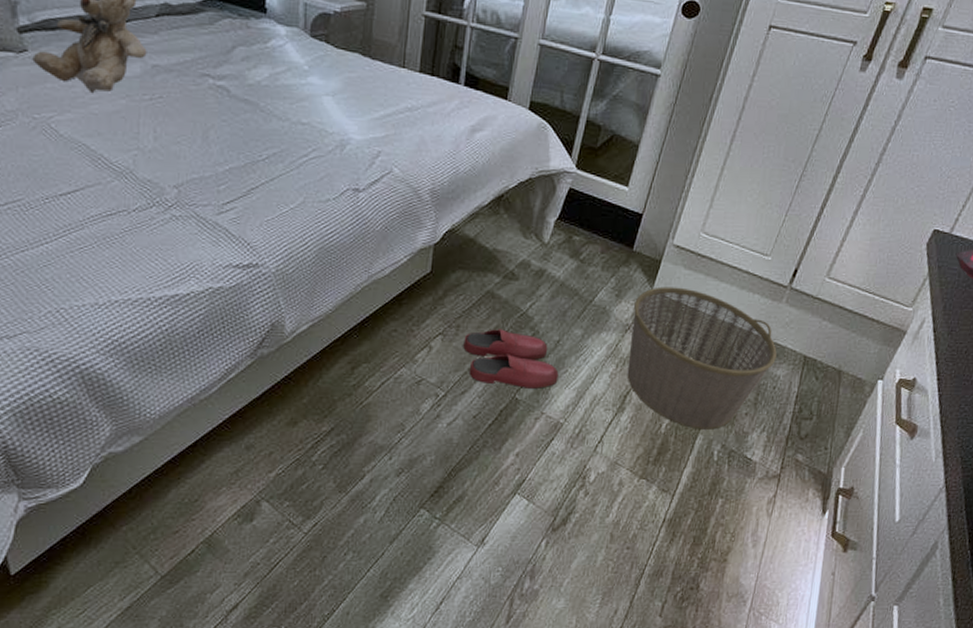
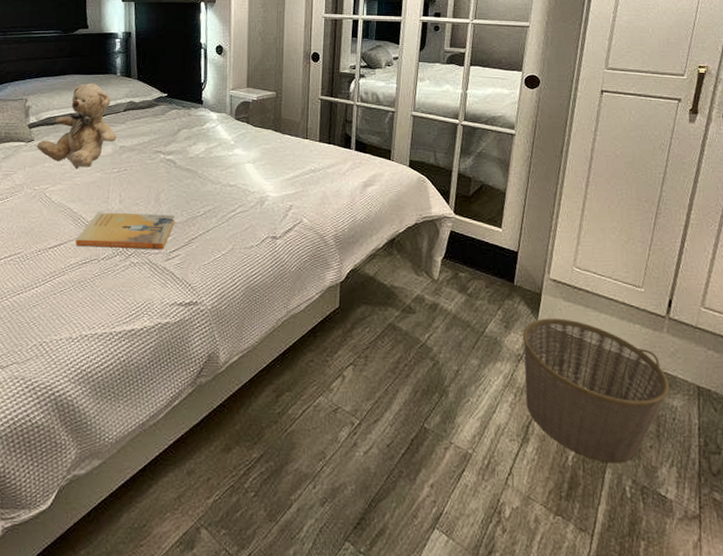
book: none [96,151,229,201] -> present [75,212,175,250]
slippers: present [463,329,559,389] -> none [372,359,462,418]

